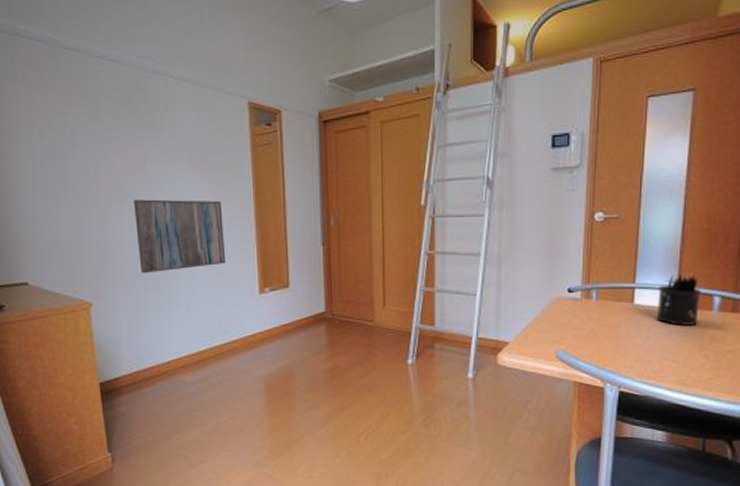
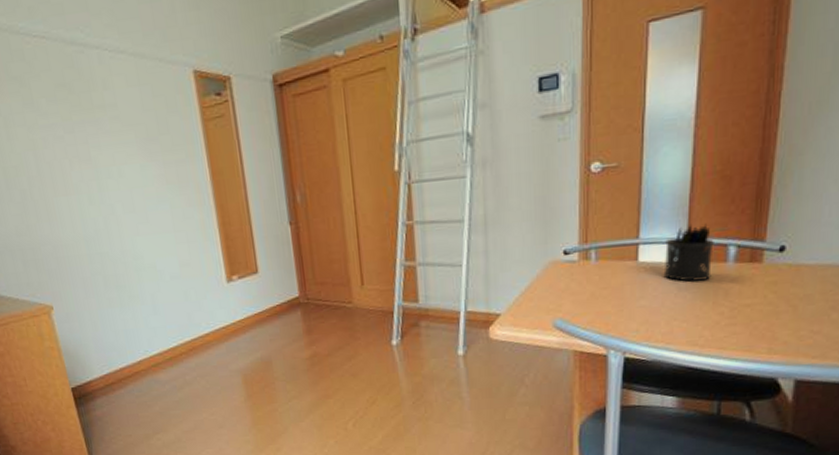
wall art: present [134,199,226,274] -> none [82,185,188,271]

